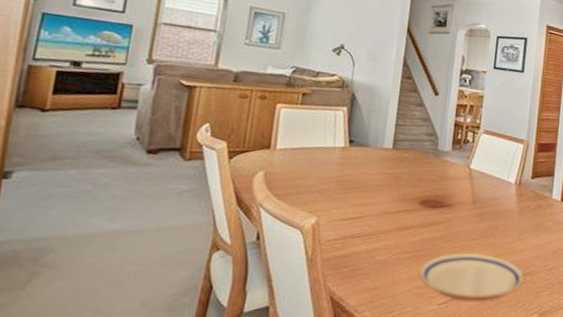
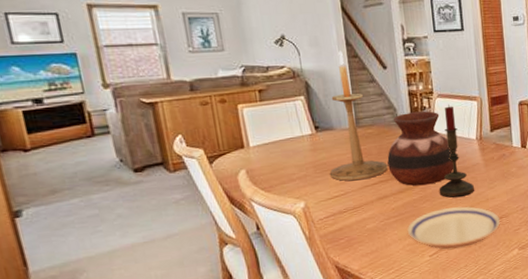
candlestick: none [351,69,416,205] -> present [329,50,388,181]
vase: none [415,143,486,224] -> present [387,111,453,186]
candle: none [463,142,503,243] -> present [439,104,474,198]

